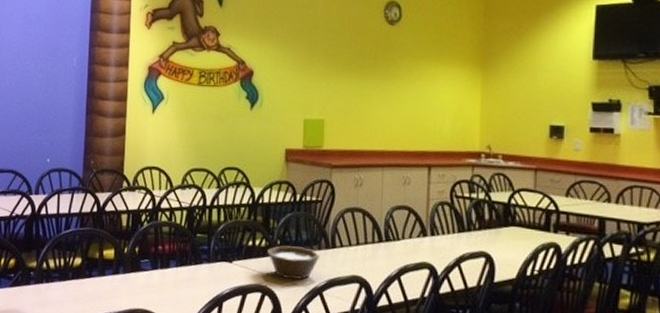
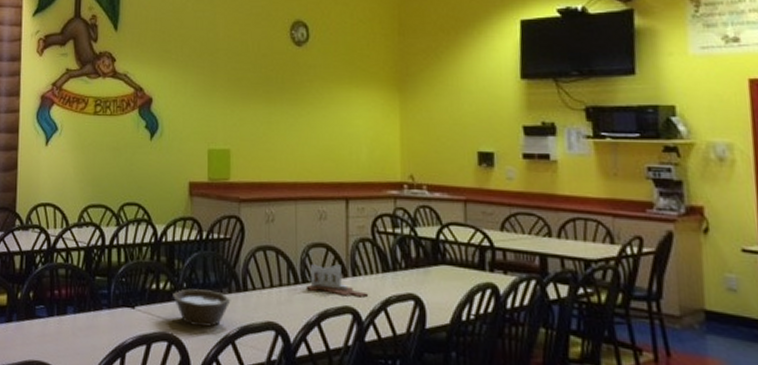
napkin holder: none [388,225,445,255] -> present [306,264,369,298]

